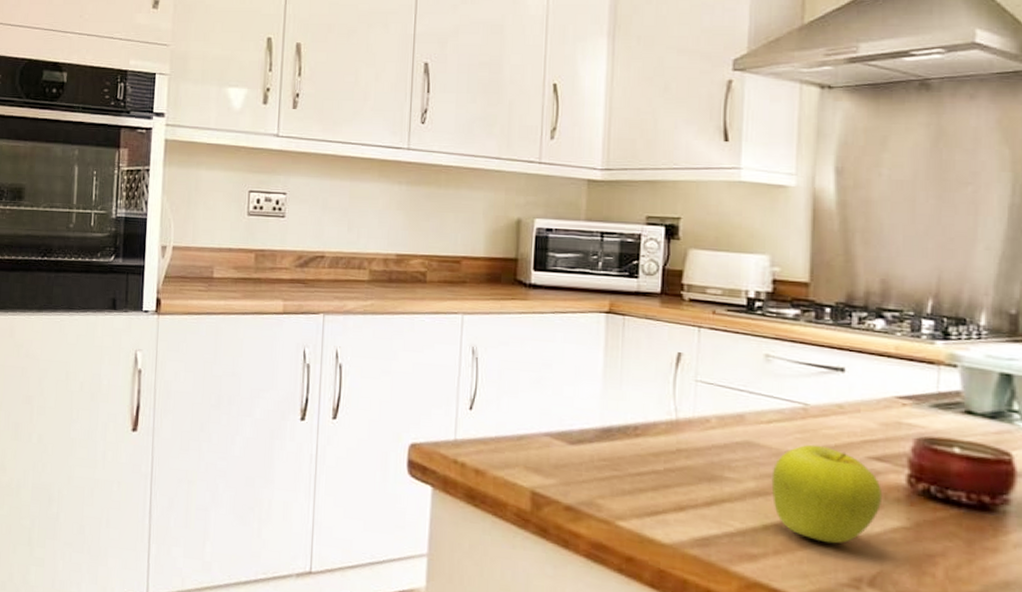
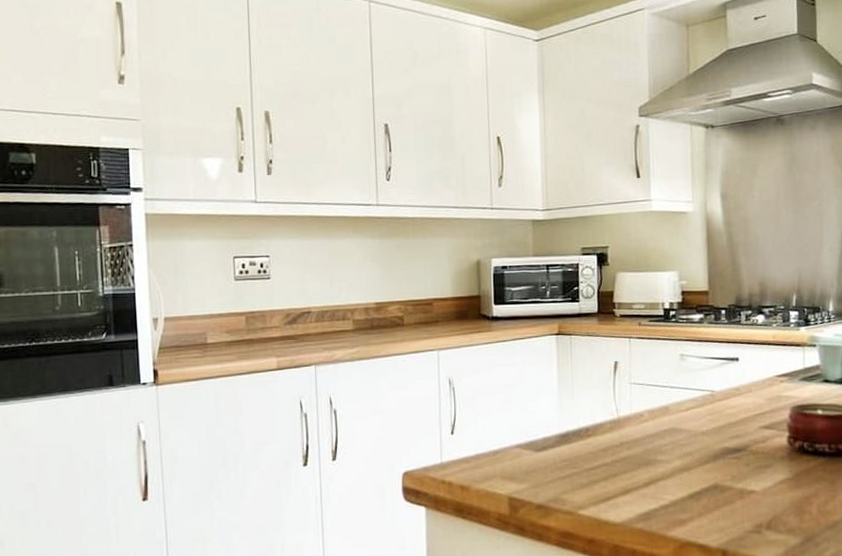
fruit: present [771,444,883,544] -> none [692,423,772,501]

